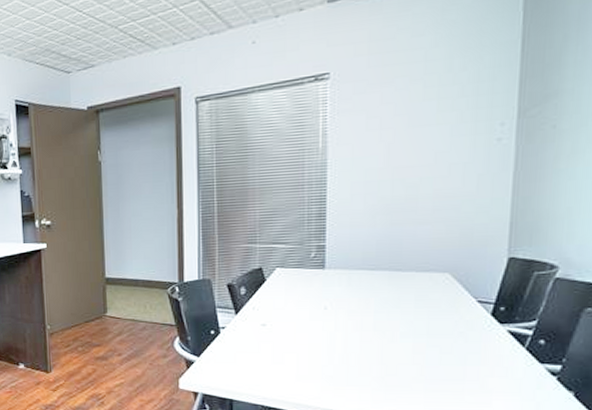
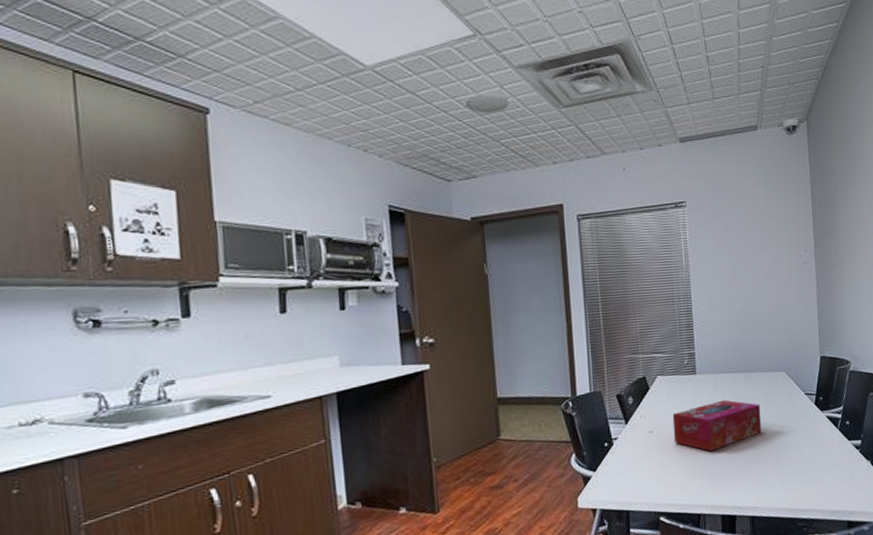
tissue box: none [290,299,409,353] -> present [672,399,762,451]

